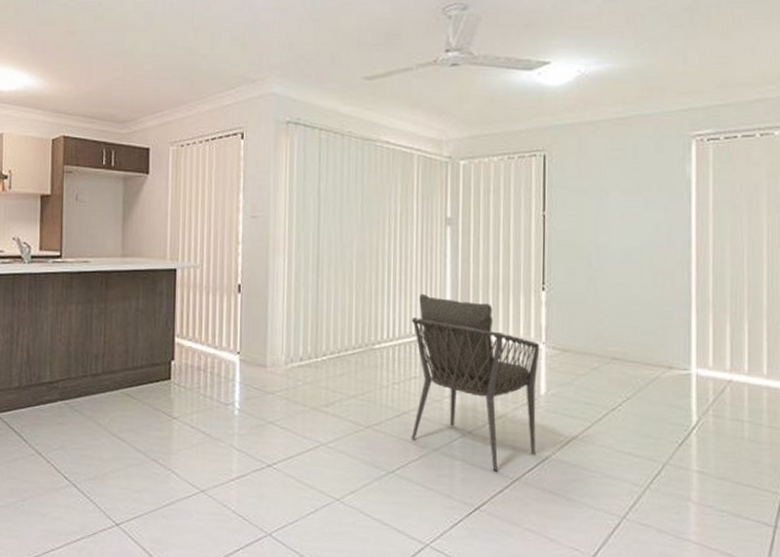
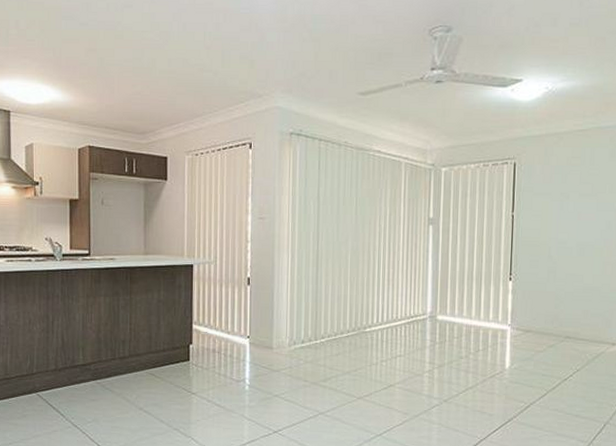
armchair: present [411,293,540,472] -> none [396,284,506,433]

